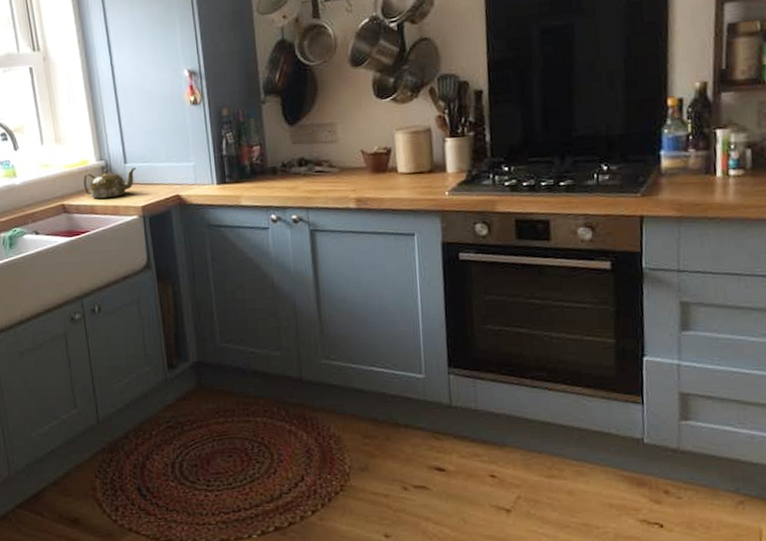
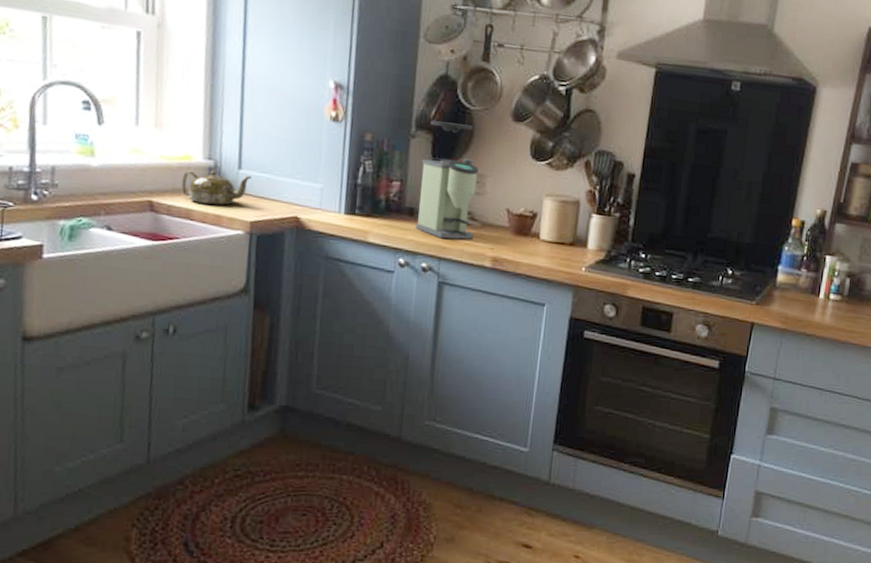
coffee grinder: none [275,80,335,190] -> present [415,120,479,240]

